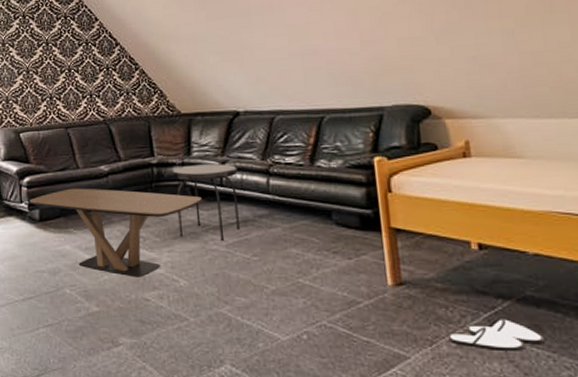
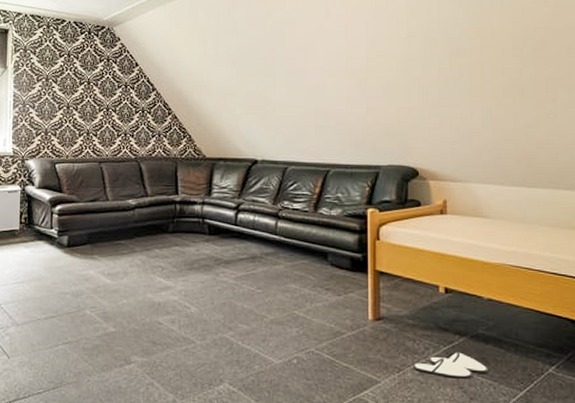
coffee table: present [29,188,202,277] -> none [59,218,217,303]
side table: present [172,164,241,241] -> none [193,204,251,274]

